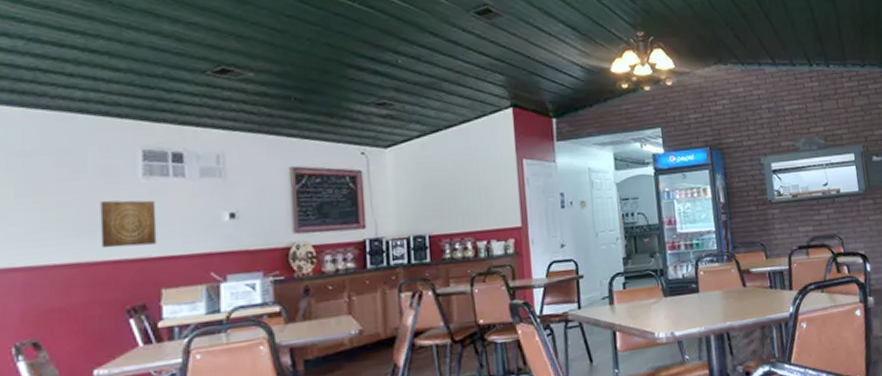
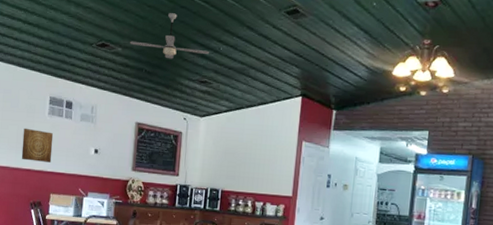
ceiling fan: none [265,23,383,81] -> present [130,13,209,59]

